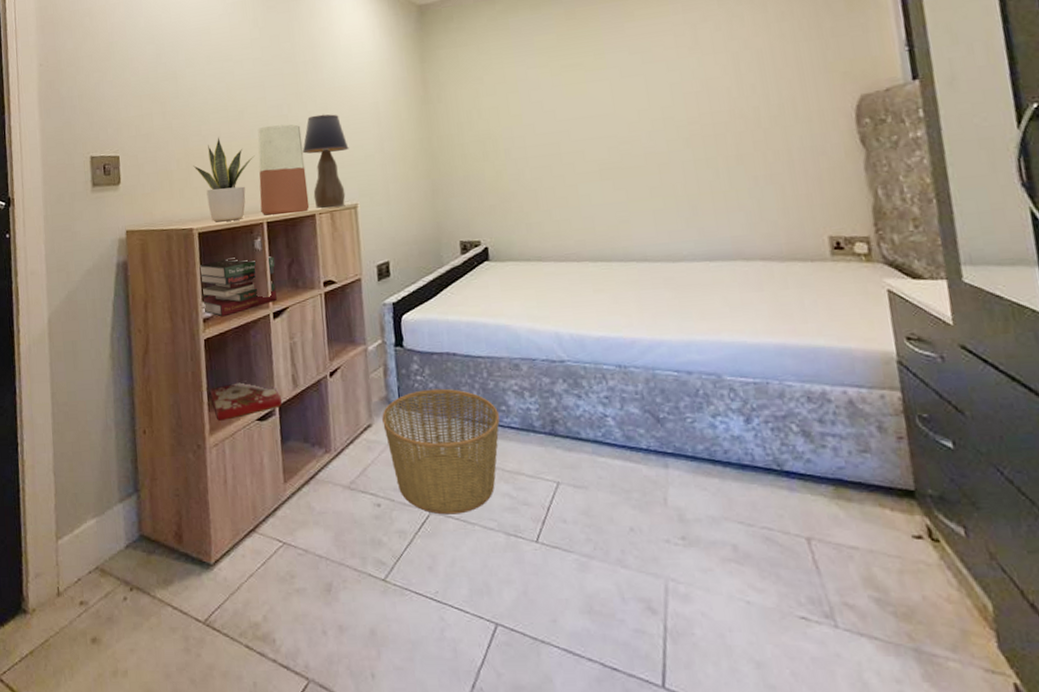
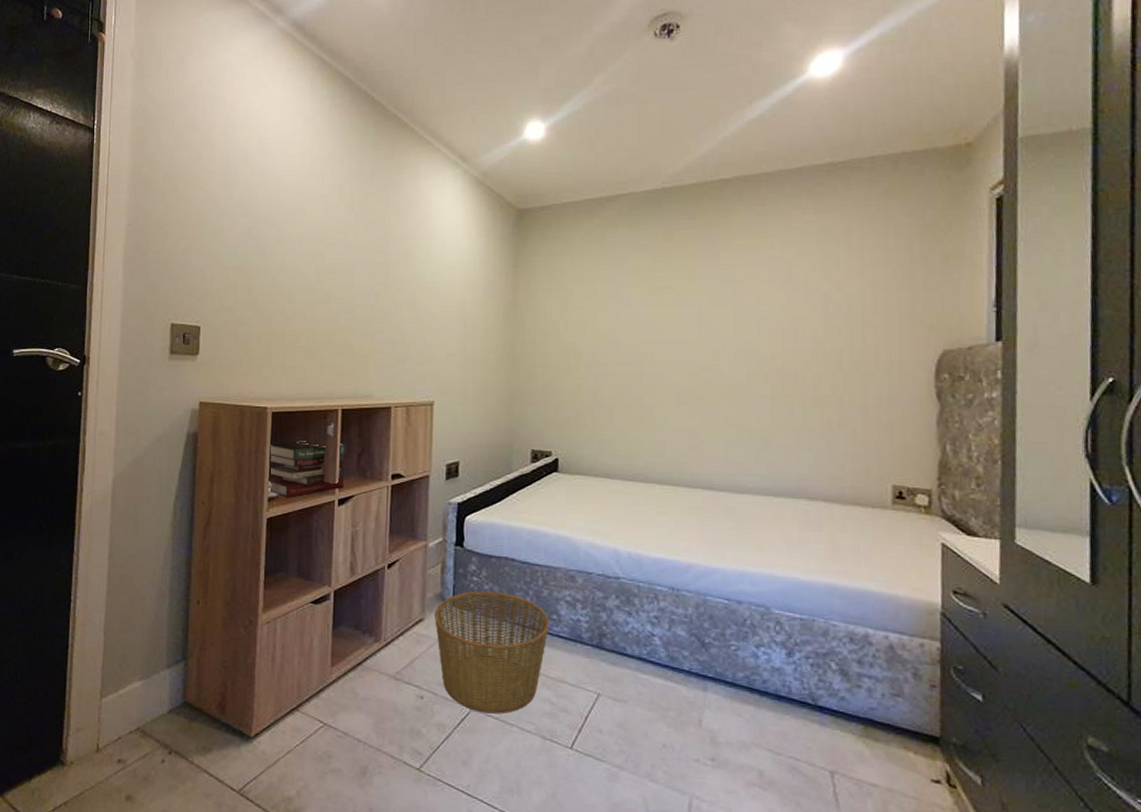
potted plant: present [193,137,254,222] -> none [274,319,336,404]
decorative box: present [210,380,282,422] -> none [268,563,337,601]
vase: present [257,124,310,216] -> none [337,313,386,404]
table lamp: present [302,114,349,208] -> none [385,308,432,401]

